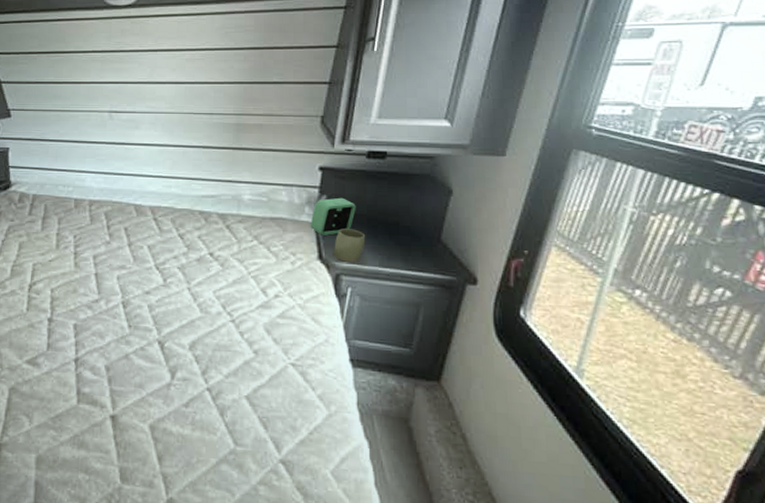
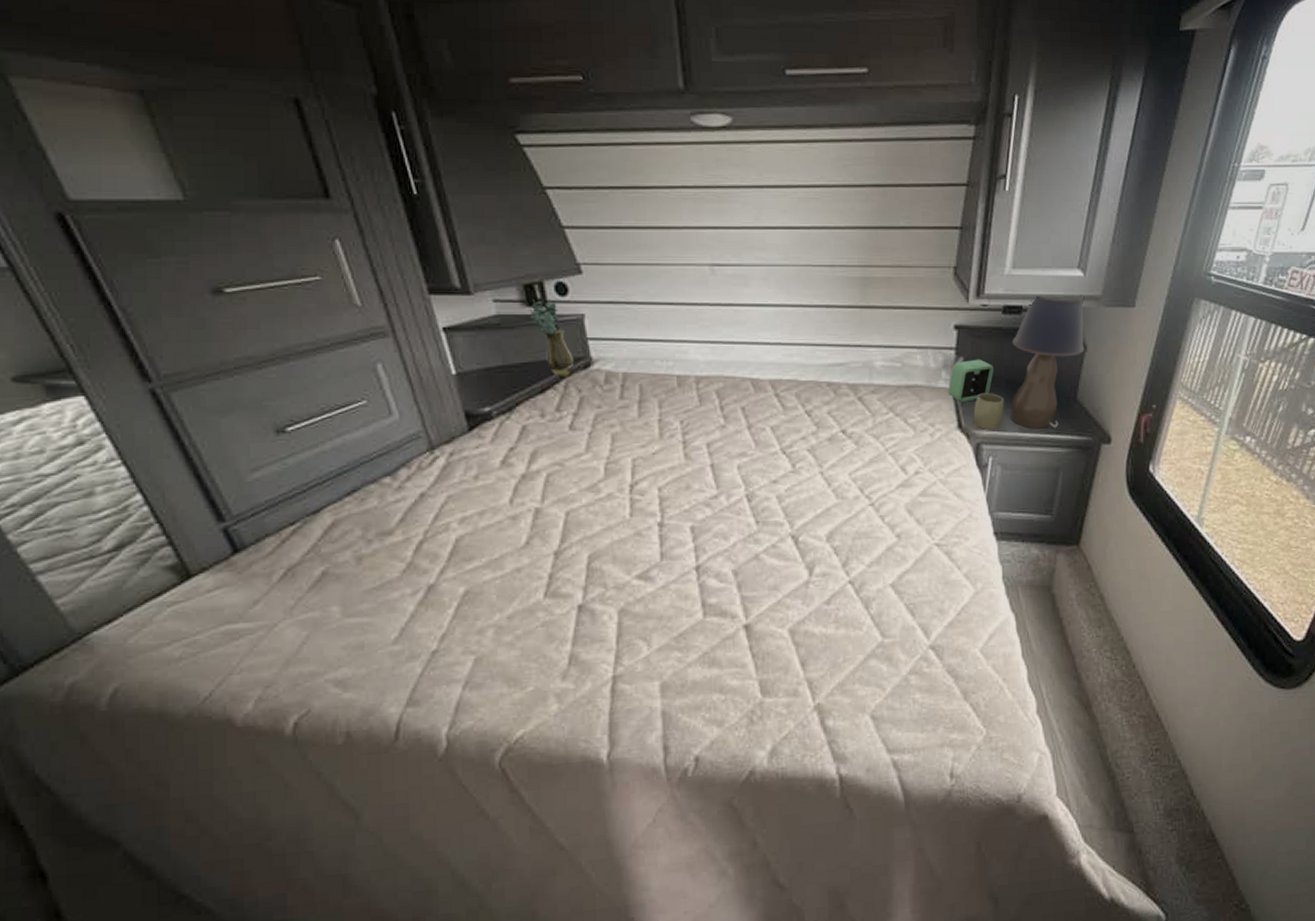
table lamp: none [371,142,451,266] -> present [1010,295,1085,429]

